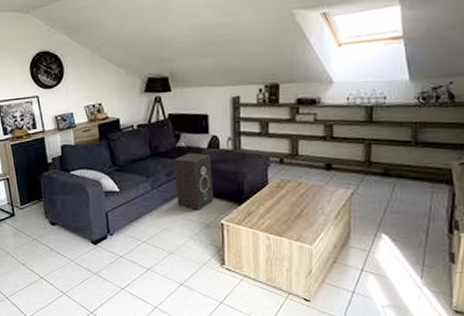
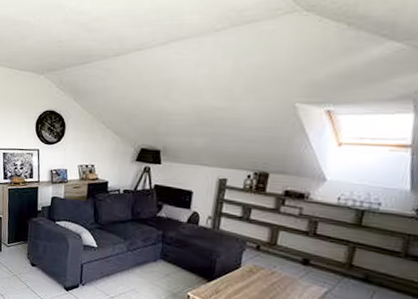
speaker: present [174,152,214,211] -> none [148,224,188,279]

